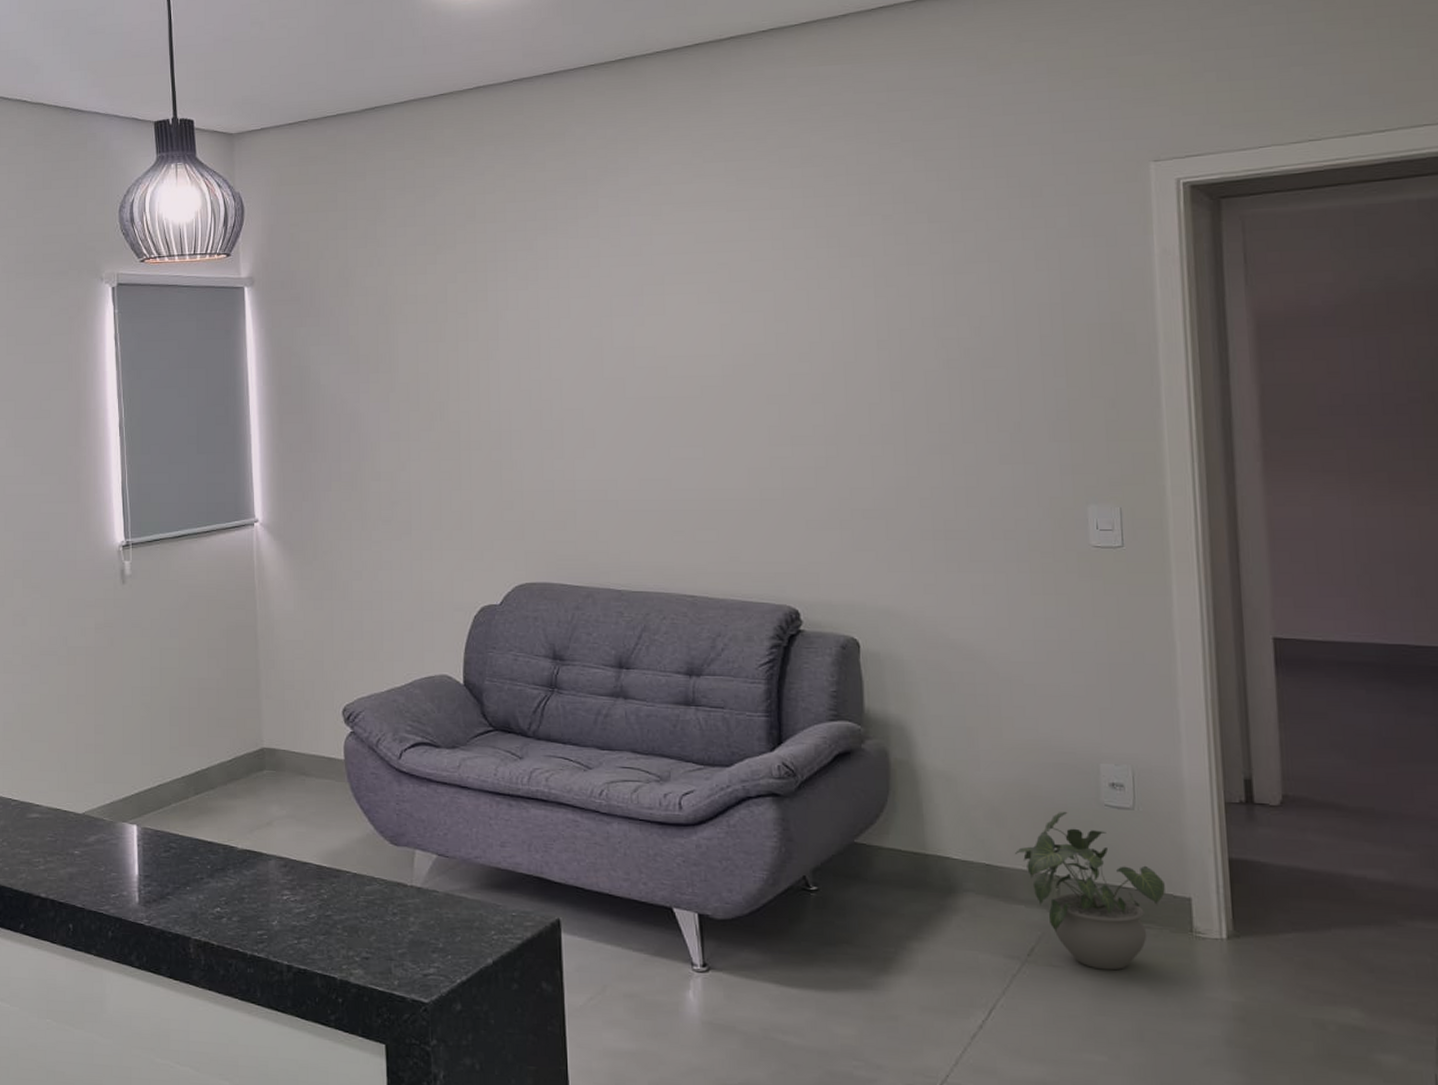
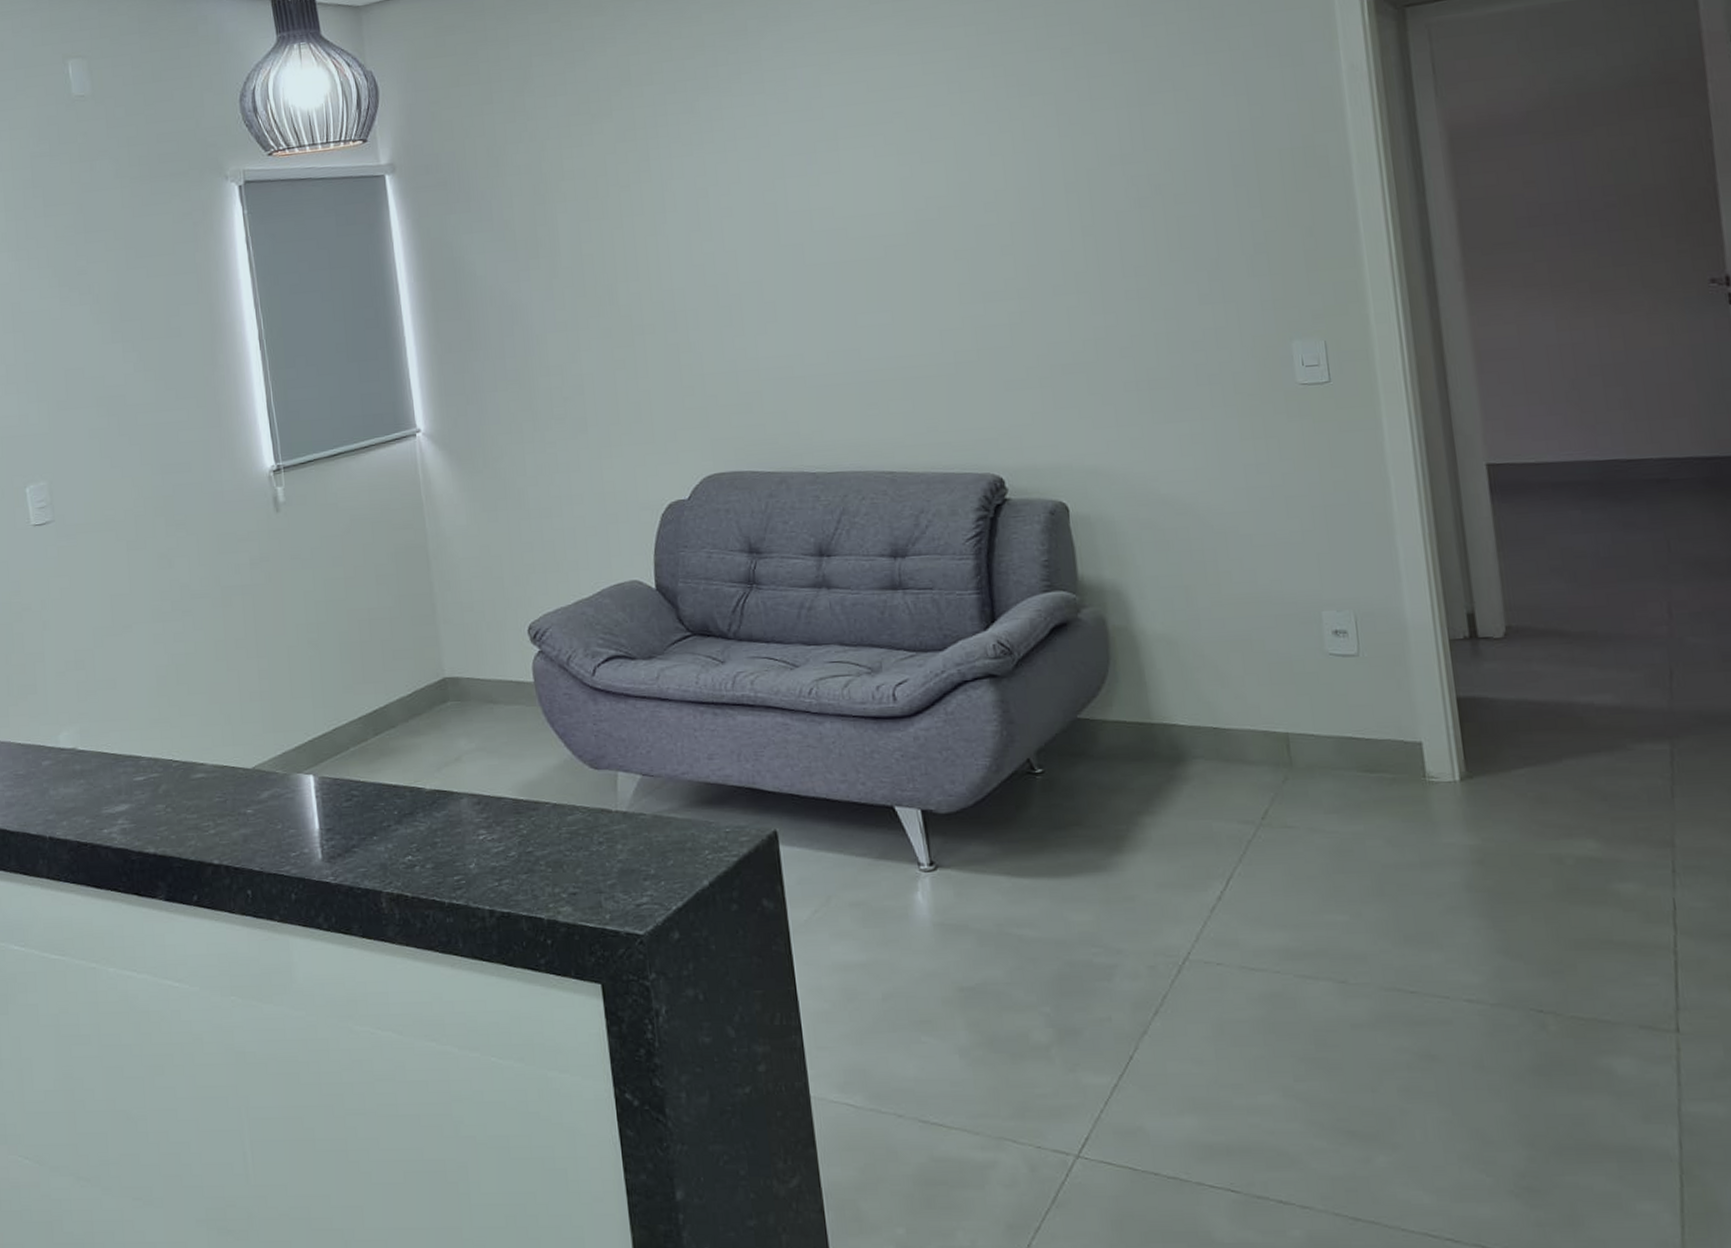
potted plant: present [1015,812,1165,971] -> none [1242,665,1396,826]

